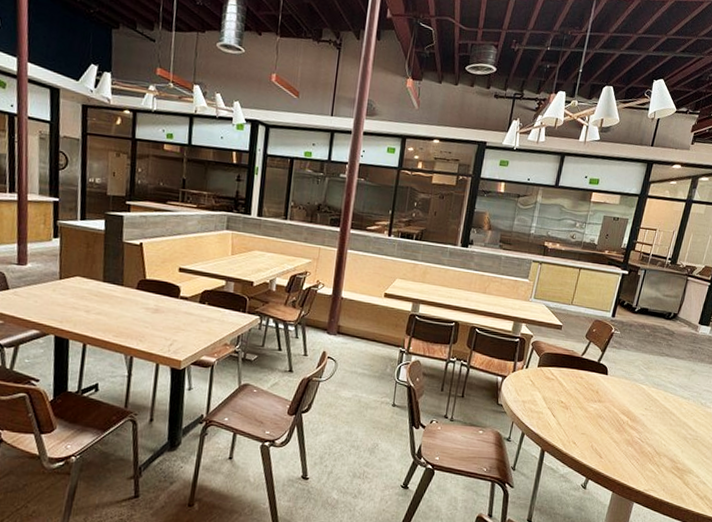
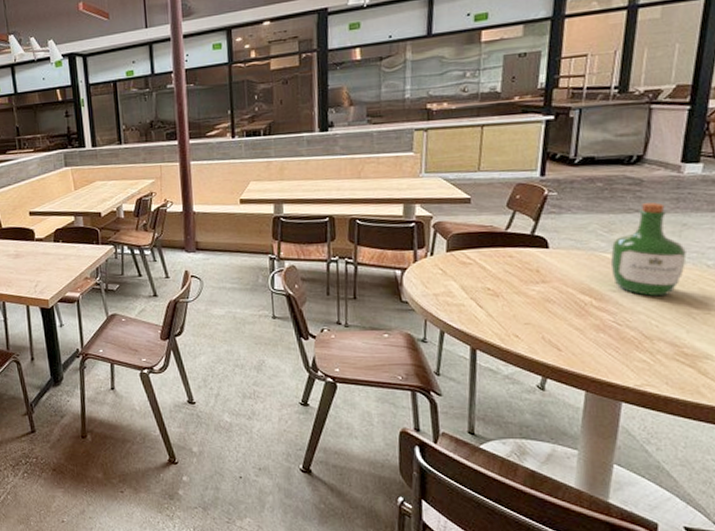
wine bottle: none [644,350,691,423] -> present [610,202,687,297]

